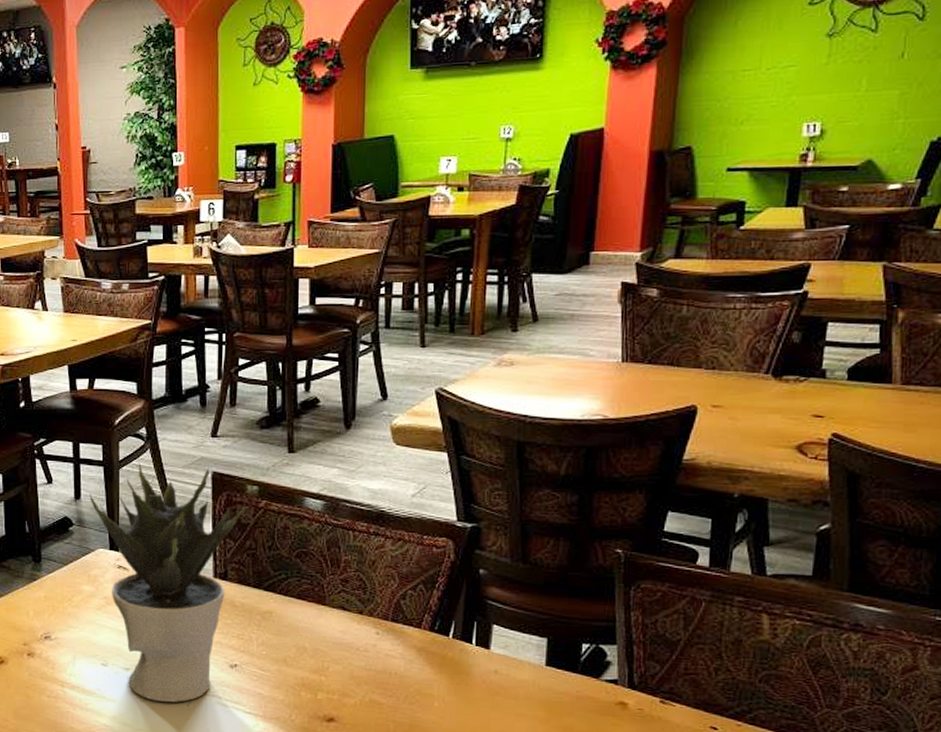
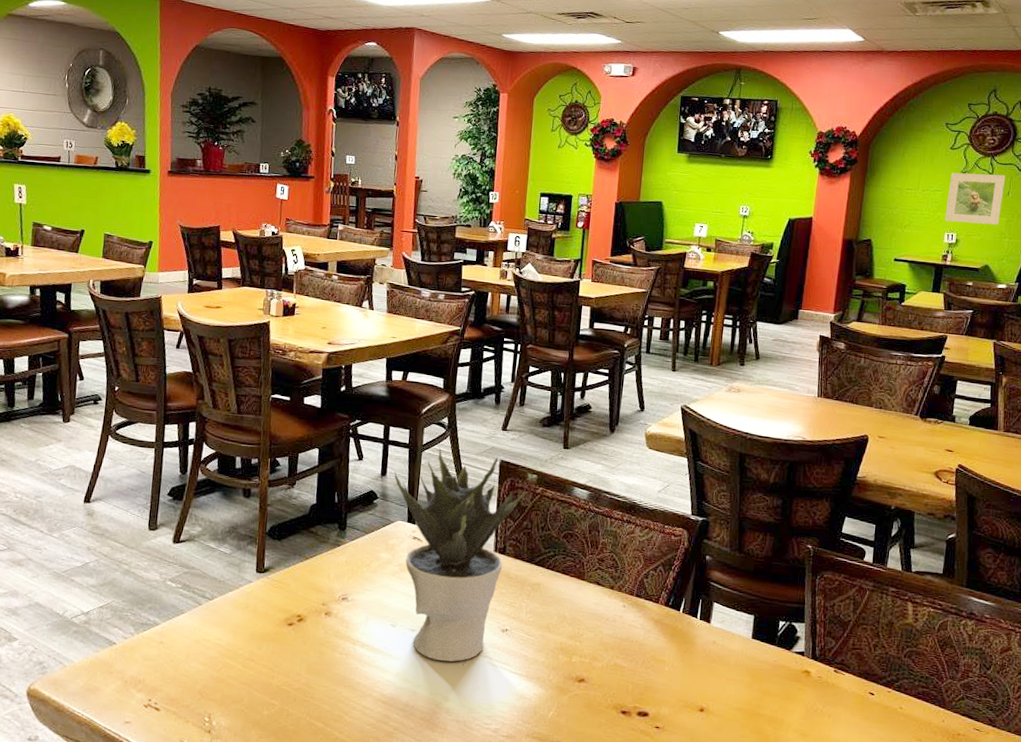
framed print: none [803,29,898,106] -> present [945,172,1006,225]

